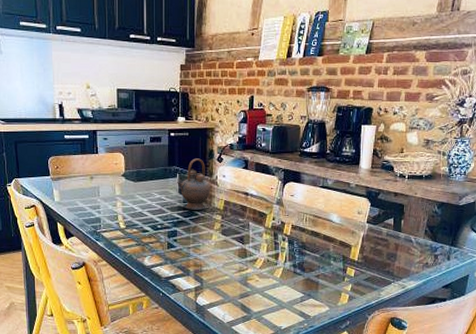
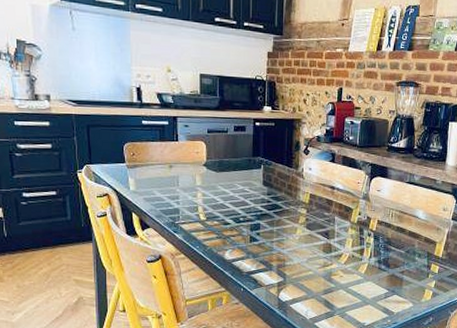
teapot: present [177,158,211,210] -> none [261,149,296,203]

